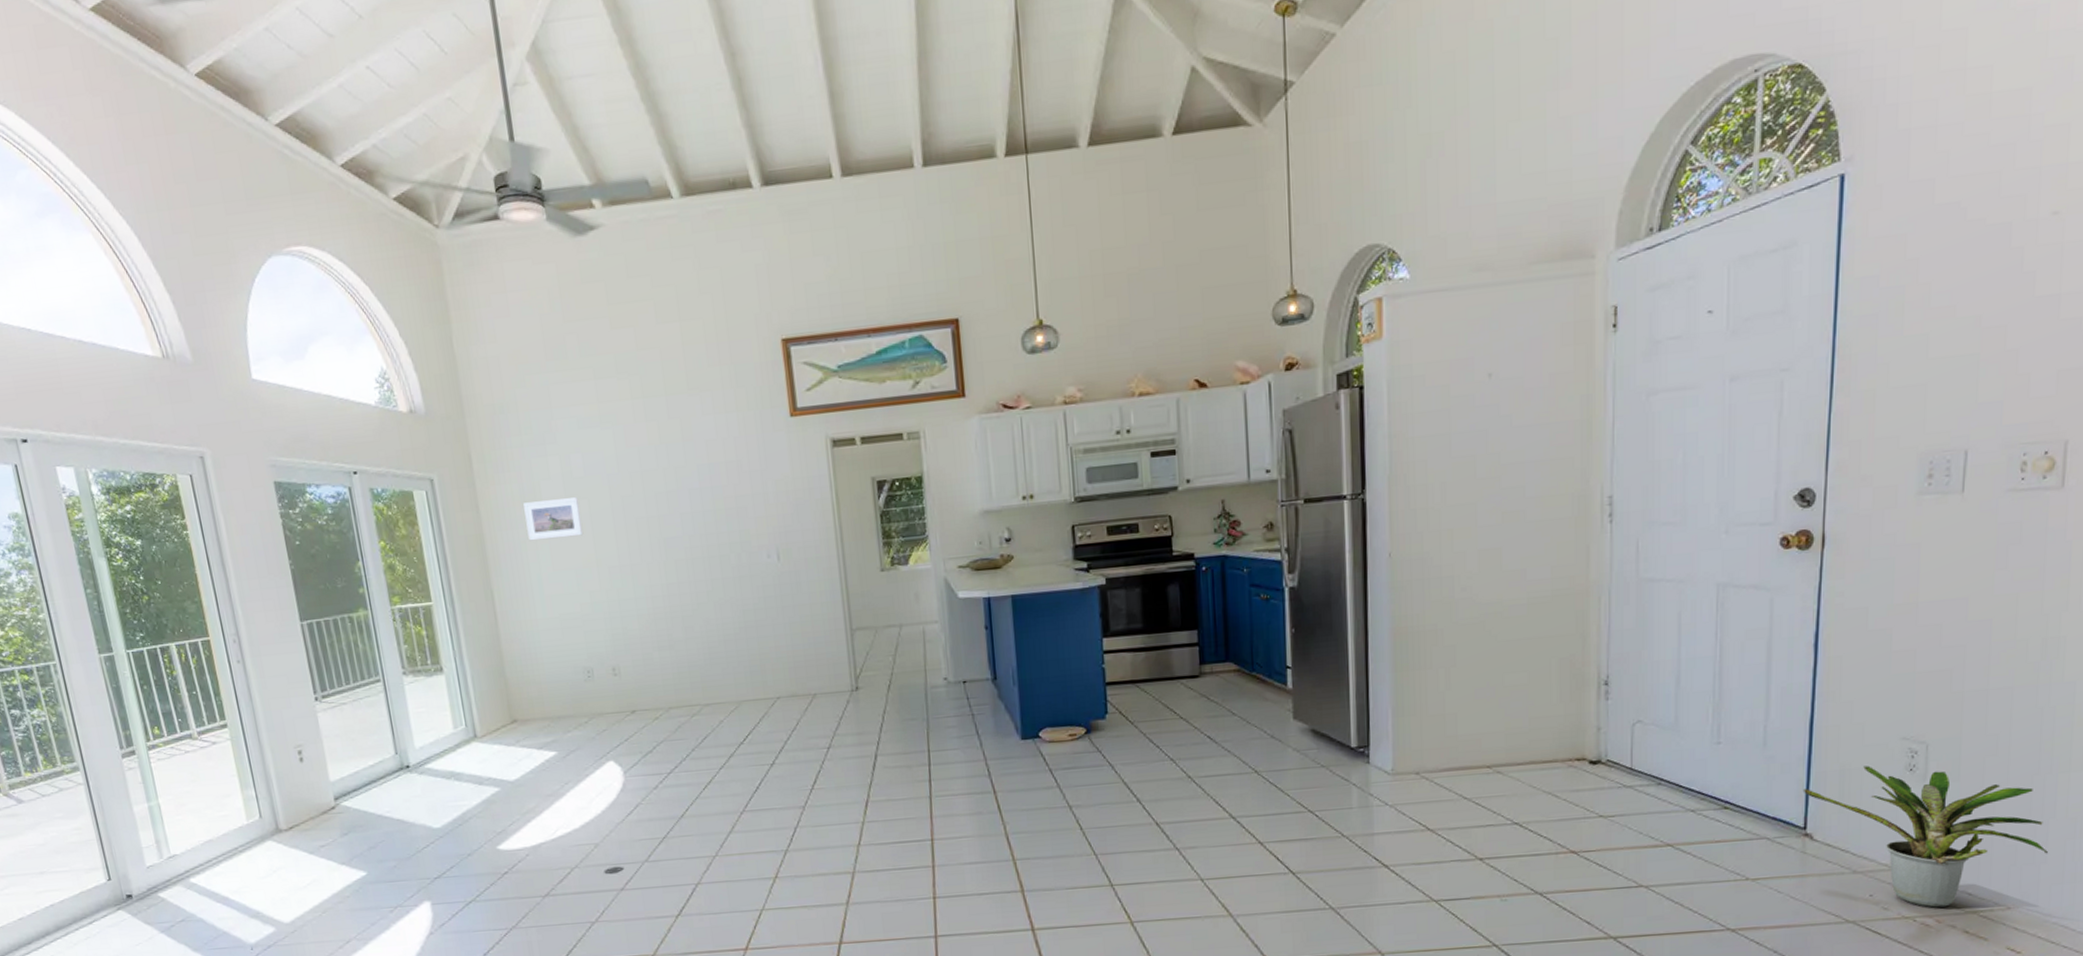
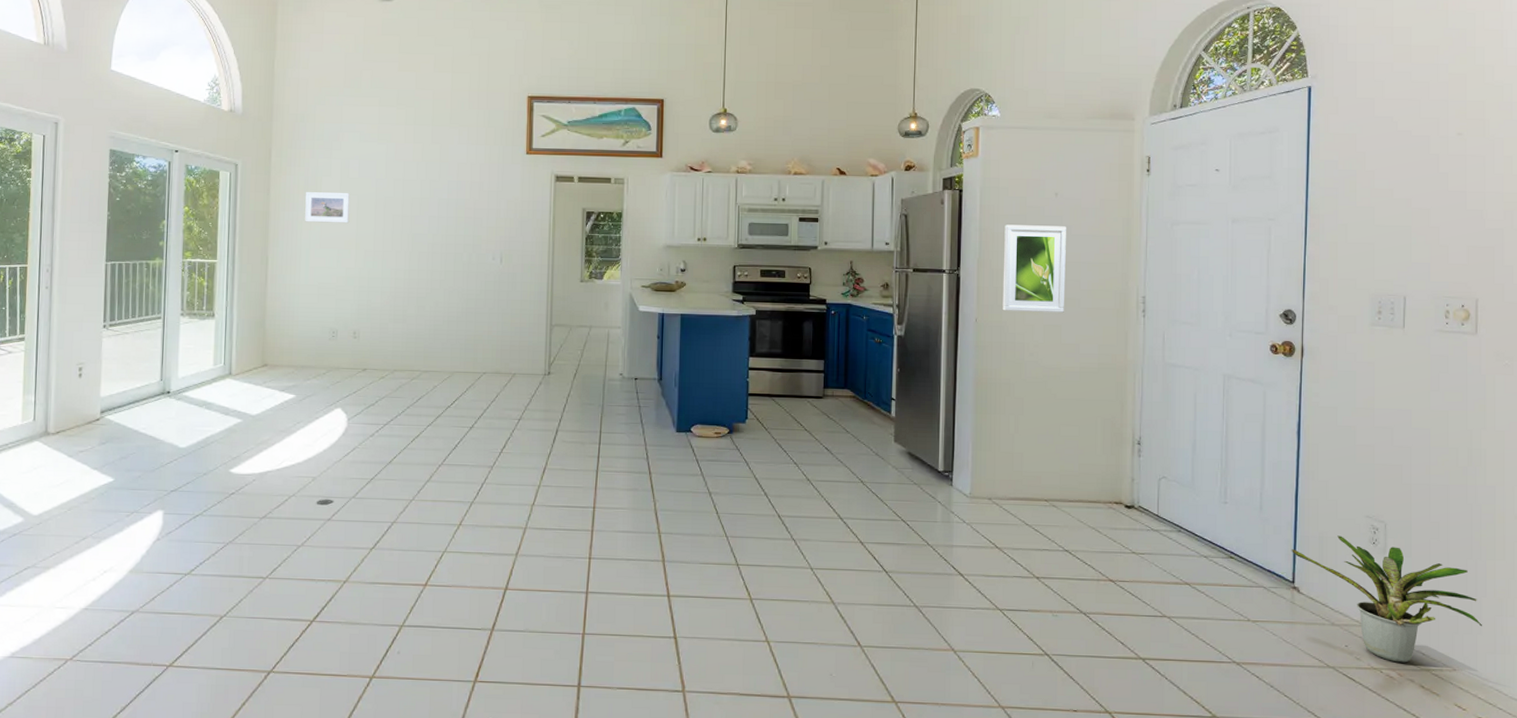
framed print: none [1422,416,1506,539] -> present [1002,224,1066,313]

